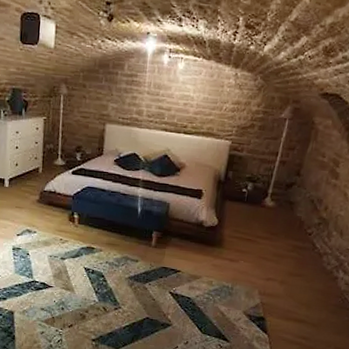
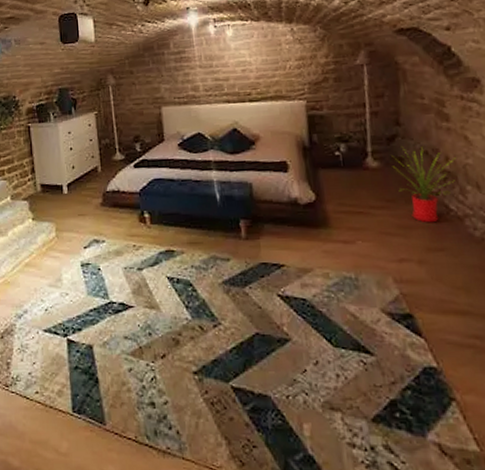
house plant: none [282,193,333,255] -> present [391,146,456,223]

